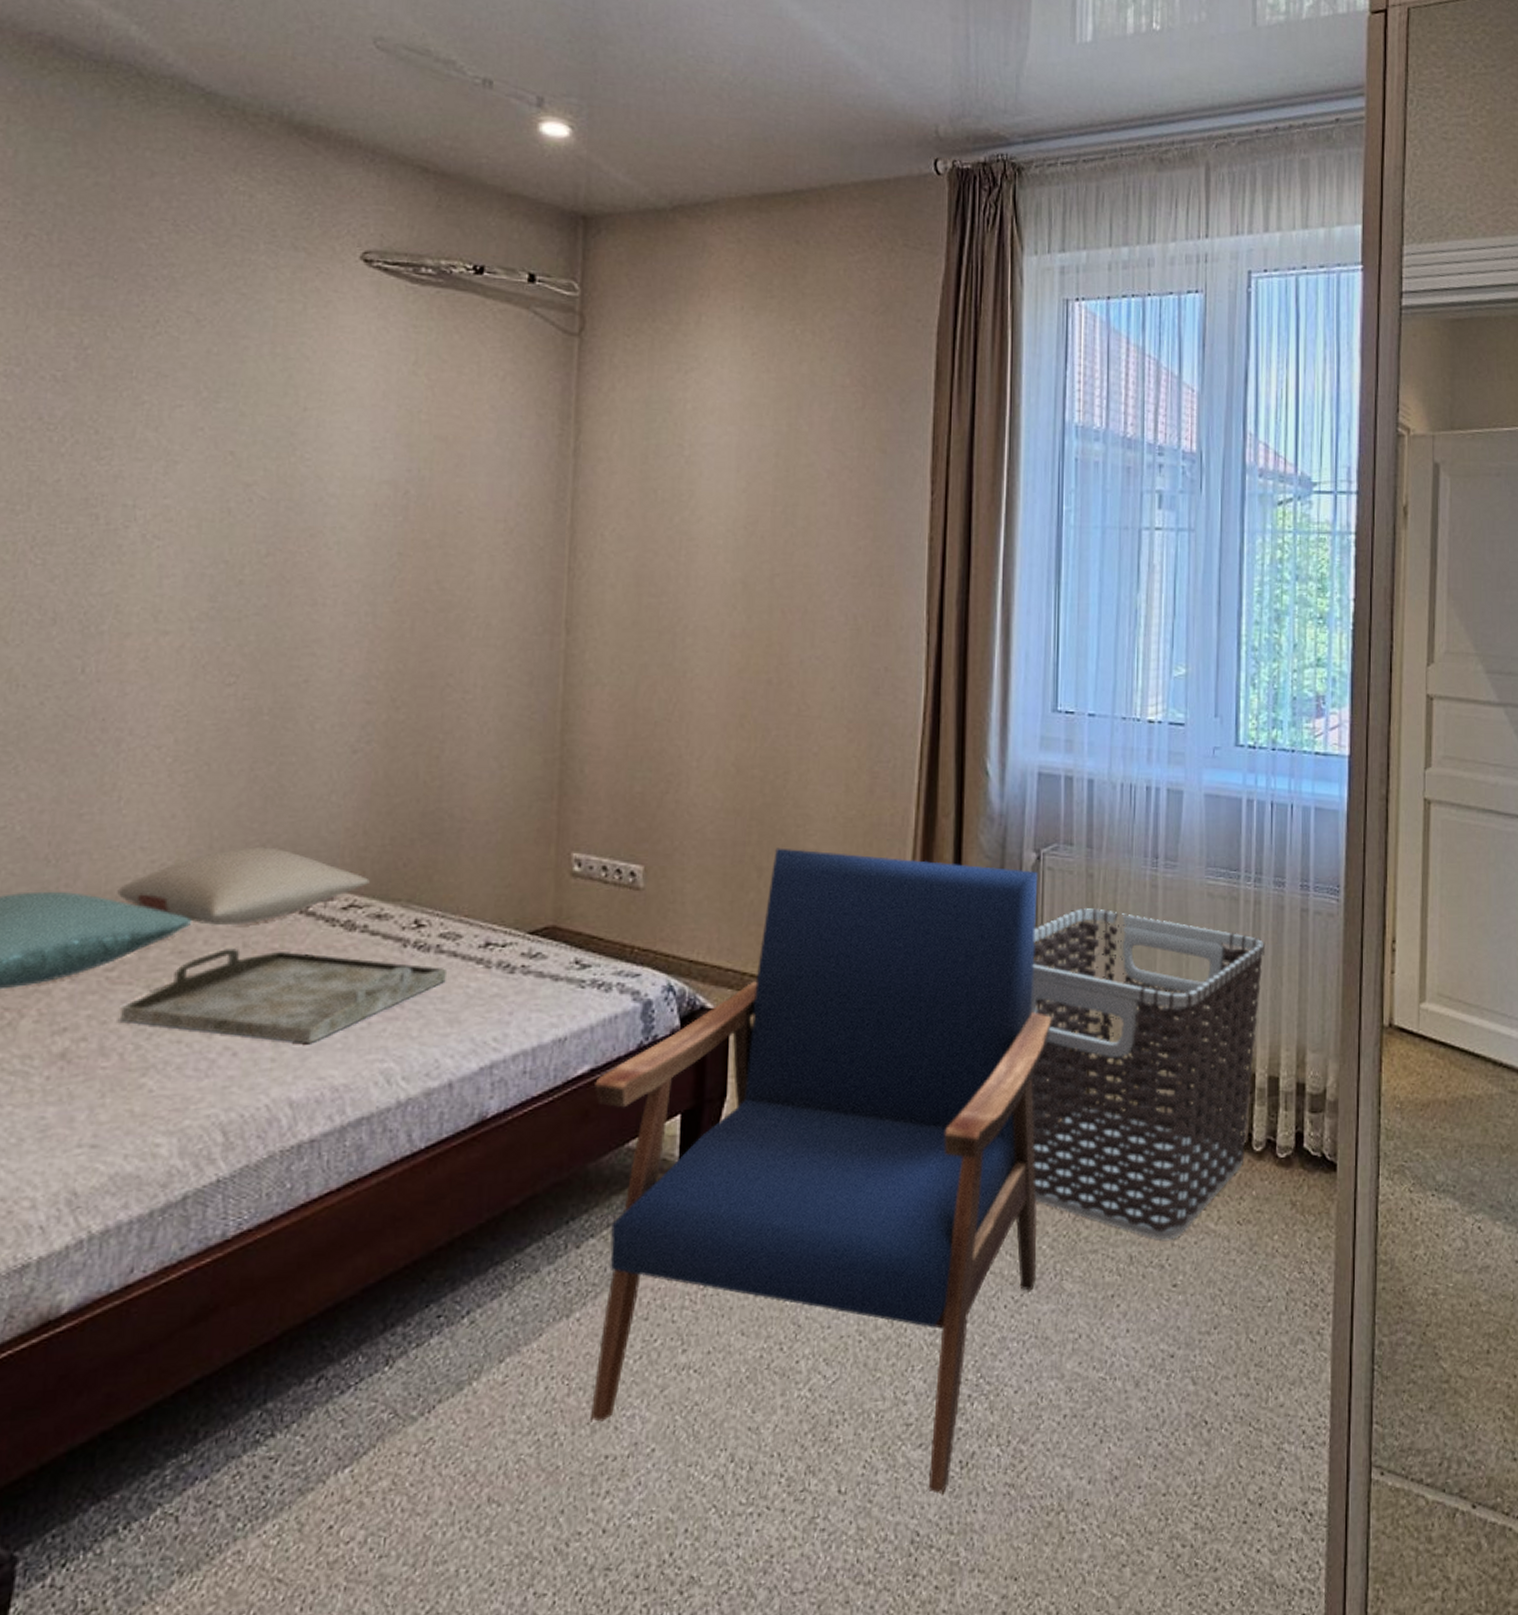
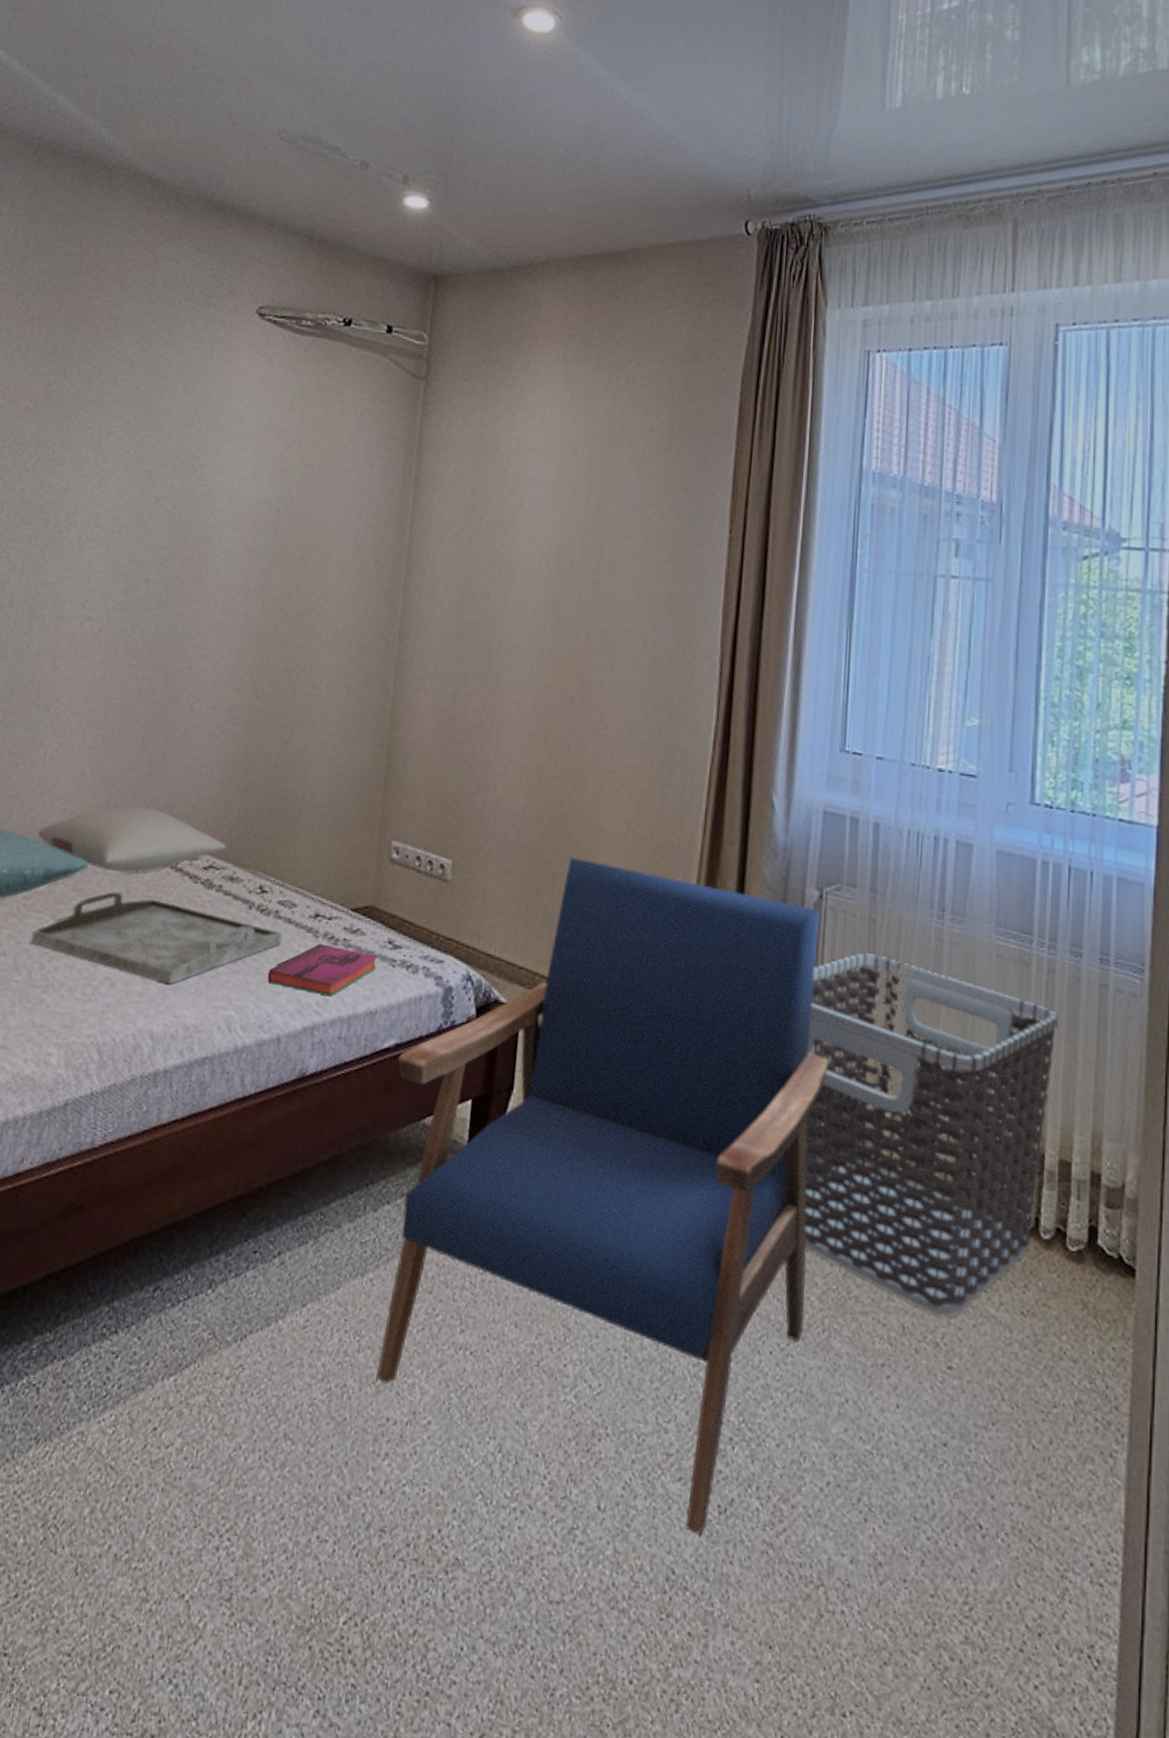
hardback book: none [432,974,564,1030] -> present [267,943,378,997]

